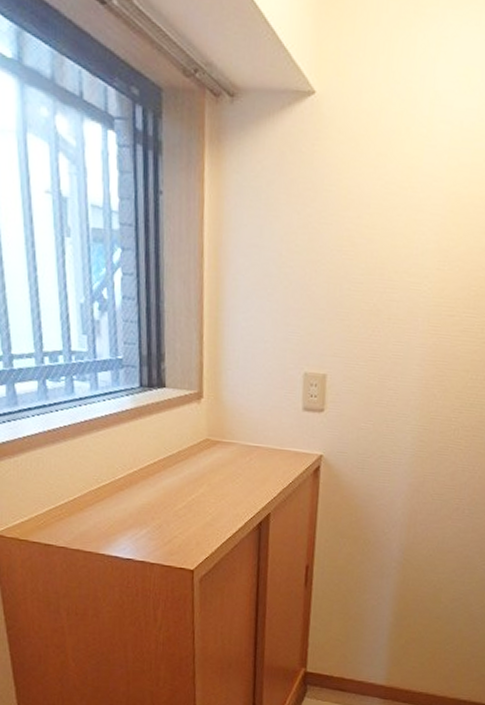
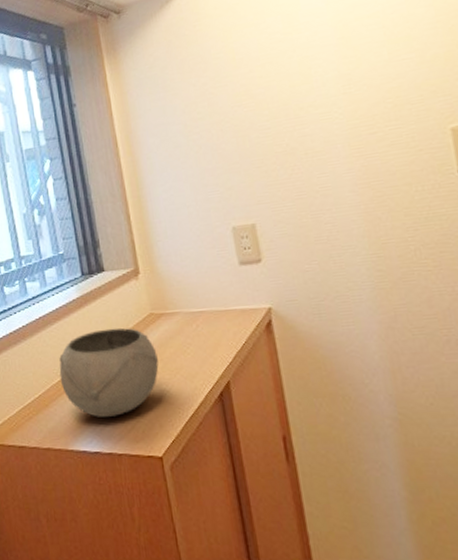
bowl: none [100,445,207,529] -> present [59,327,159,417]

